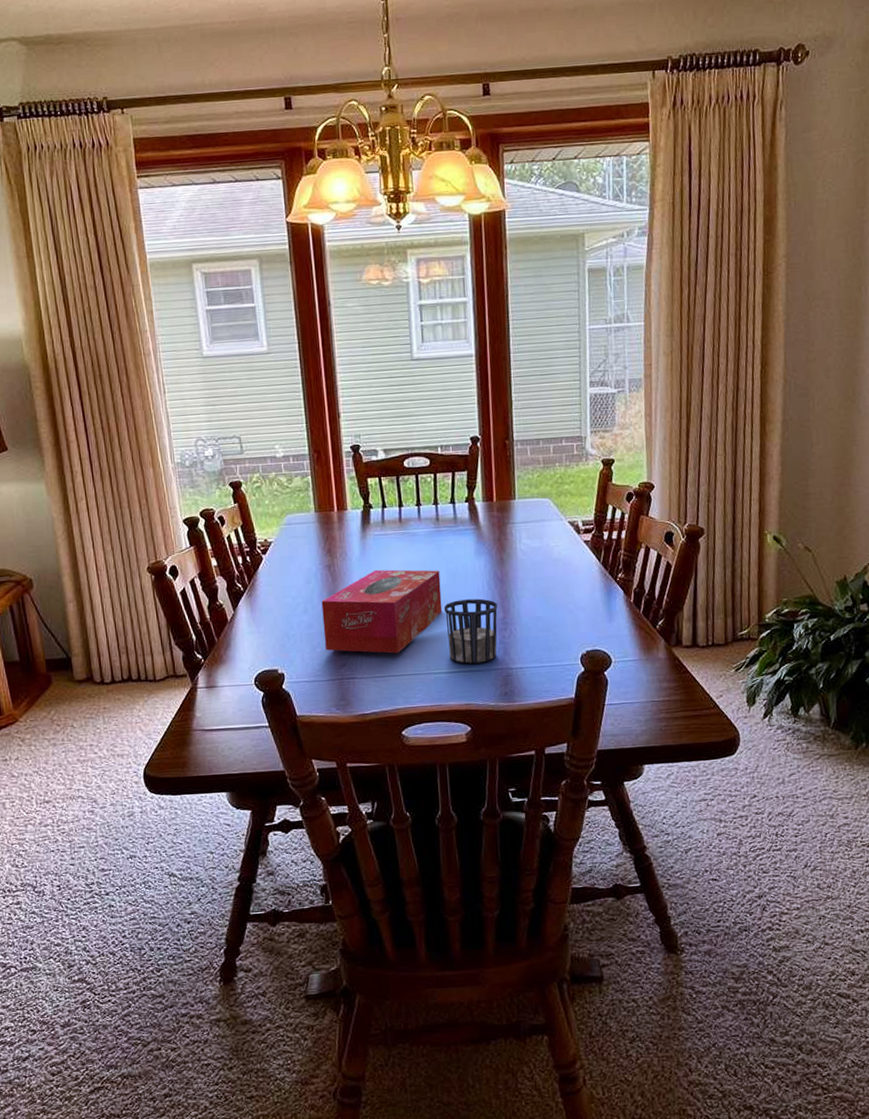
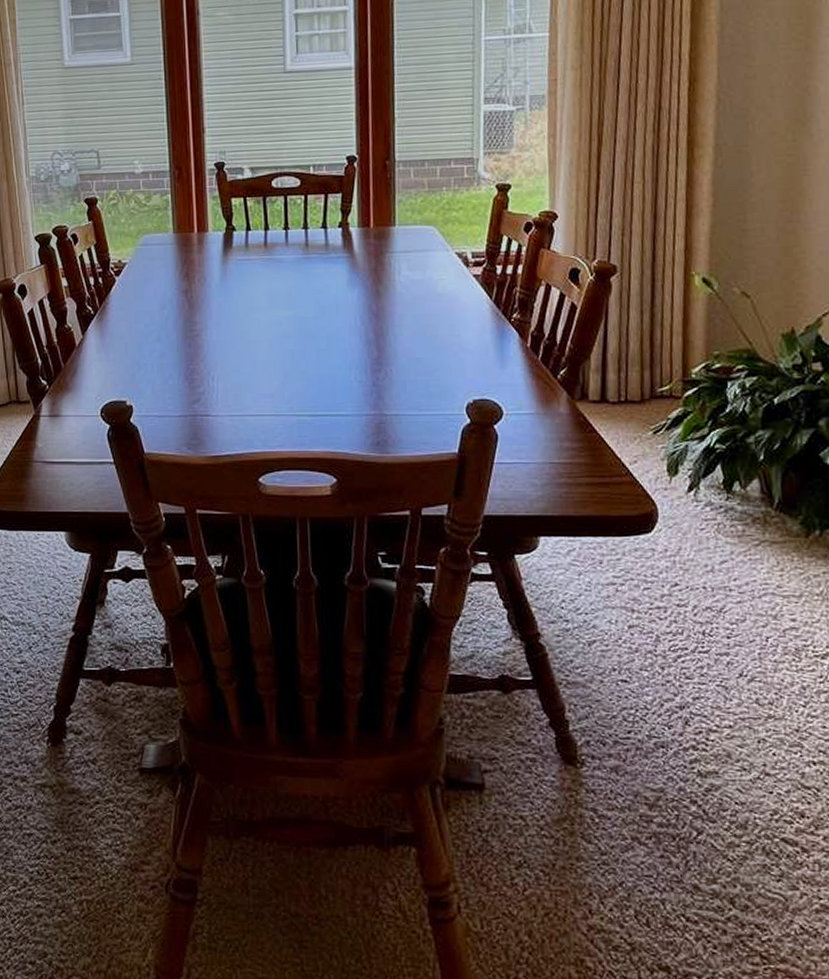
tissue box: present [321,569,442,654] -> none [176,297,309,391]
cup: present [443,598,498,664] -> none [310,334,371,407]

